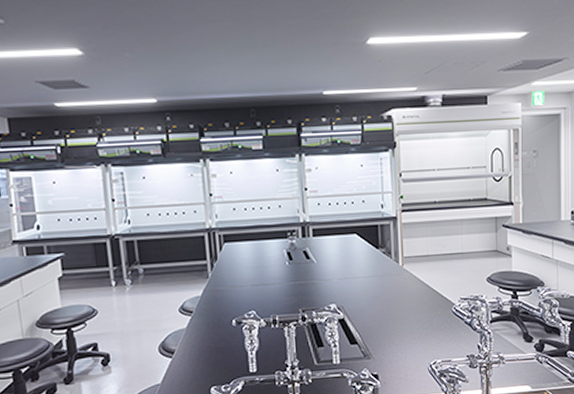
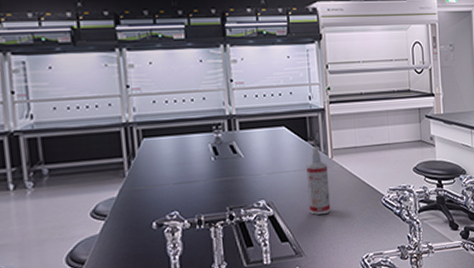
spray bottle: none [376,254,400,320] -> present [306,146,331,215]

